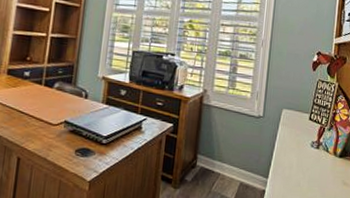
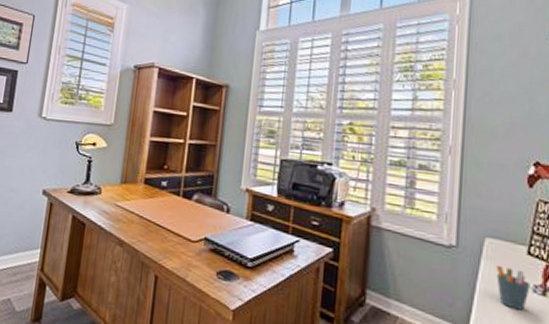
pen holder: none [288,128,310,161] -> present [496,264,531,311]

